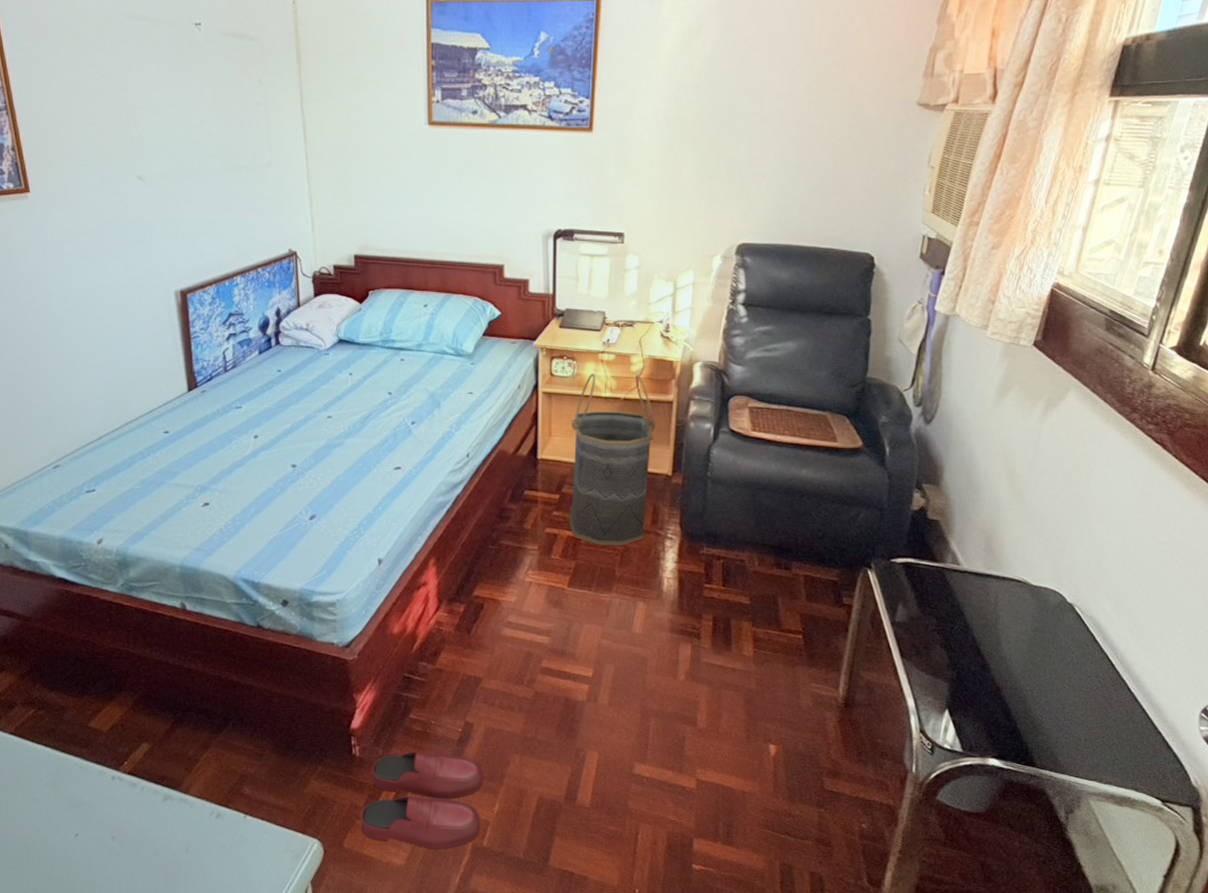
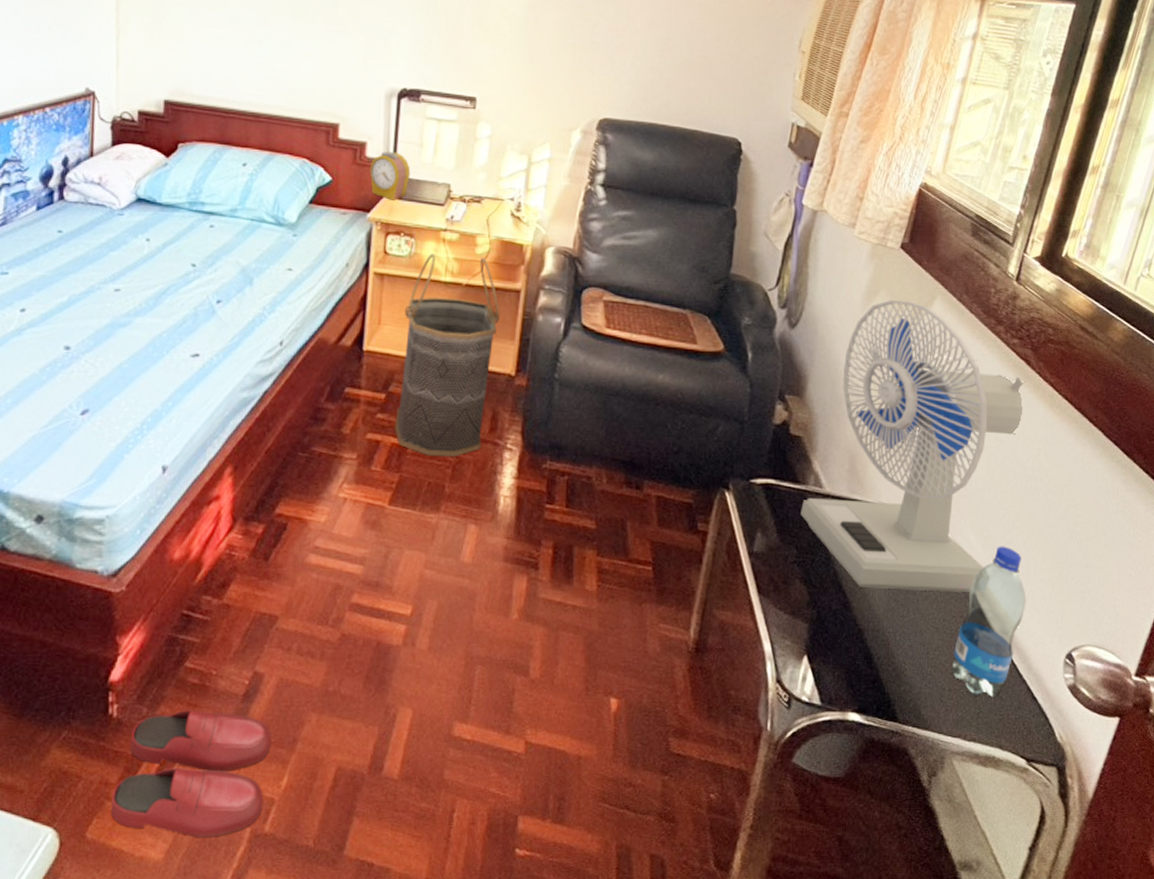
alarm clock: none [533,287,569,329] -> present [369,151,411,201]
electric fan: none [939,394,1161,655] -> present [800,300,1026,592]
bottle: none [1088,614,1162,747] -> present [952,546,1026,698]

